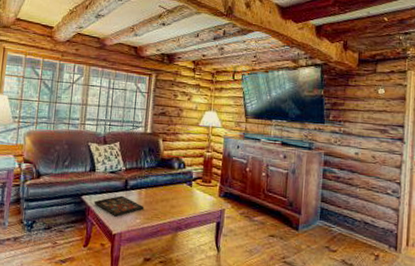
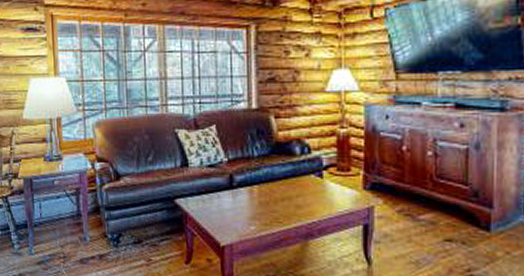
decorative tray: present [94,195,145,217] -> none [191,195,259,224]

